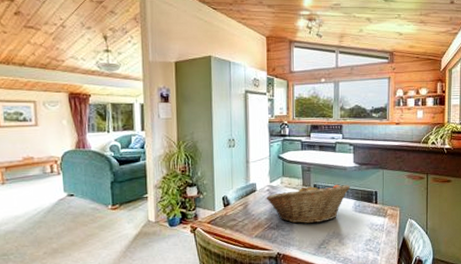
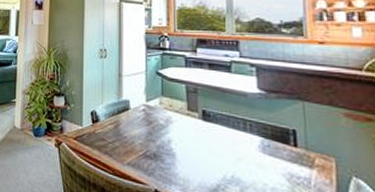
fruit basket: present [266,184,351,224] -> none [141,108,255,160]

